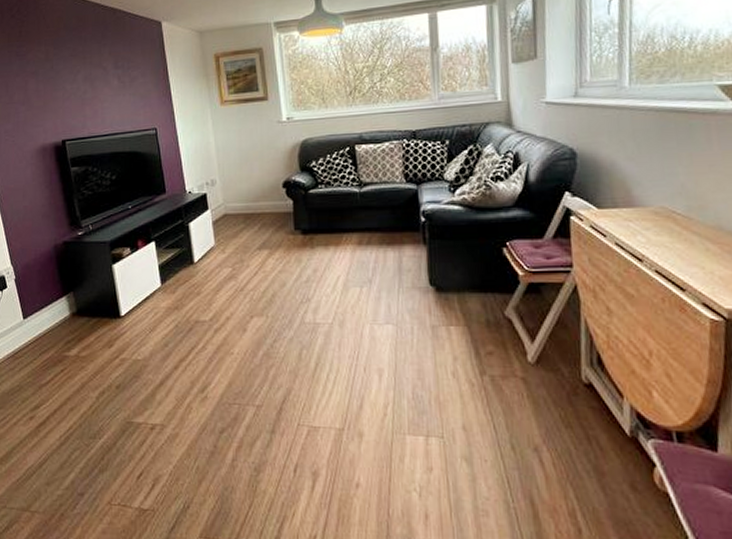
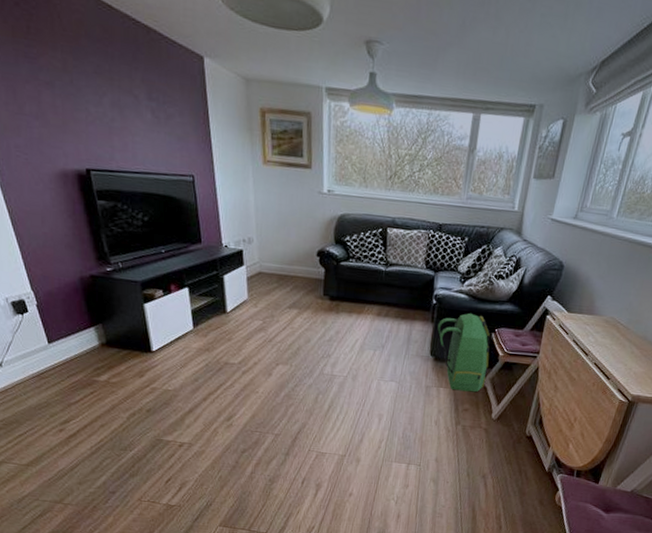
backpack: none [432,226,509,328] -> present [437,313,491,392]

